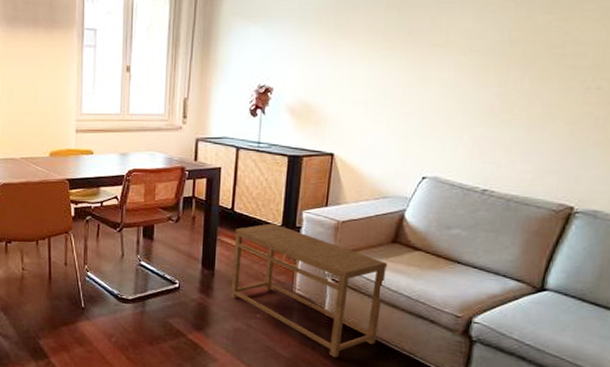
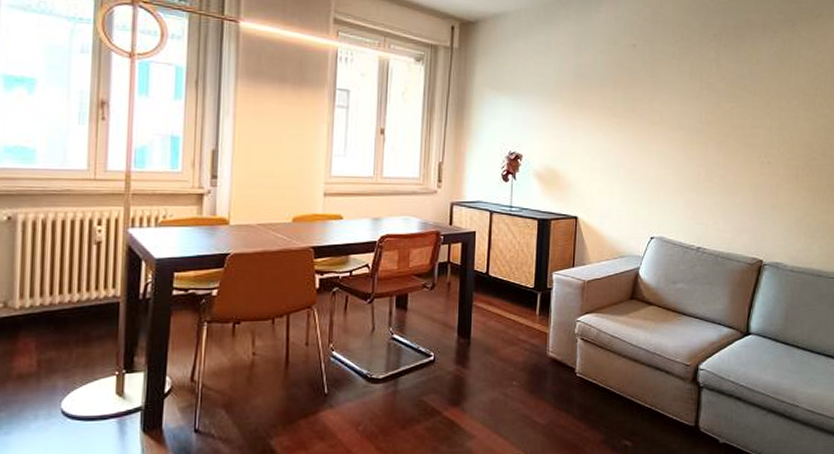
side table: present [230,223,388,358] -> none [486,286,628,420]

